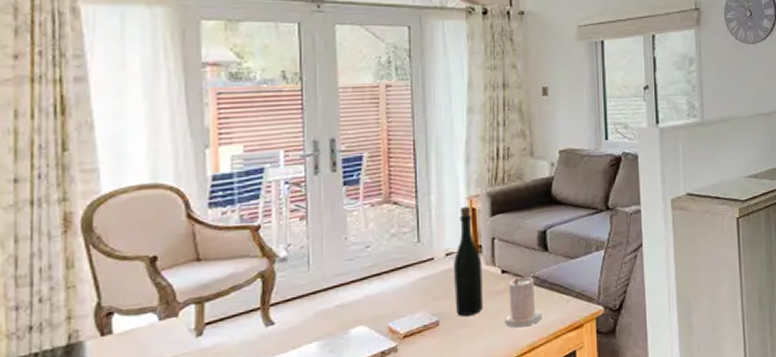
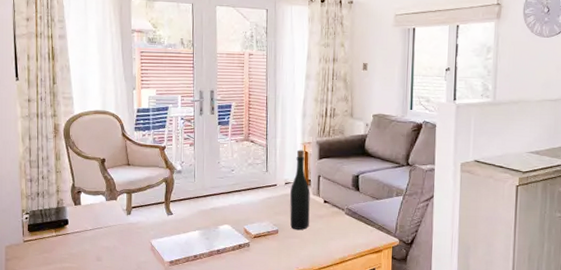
candle: present [504,276,542,328] -> none [324,207,352,245]

